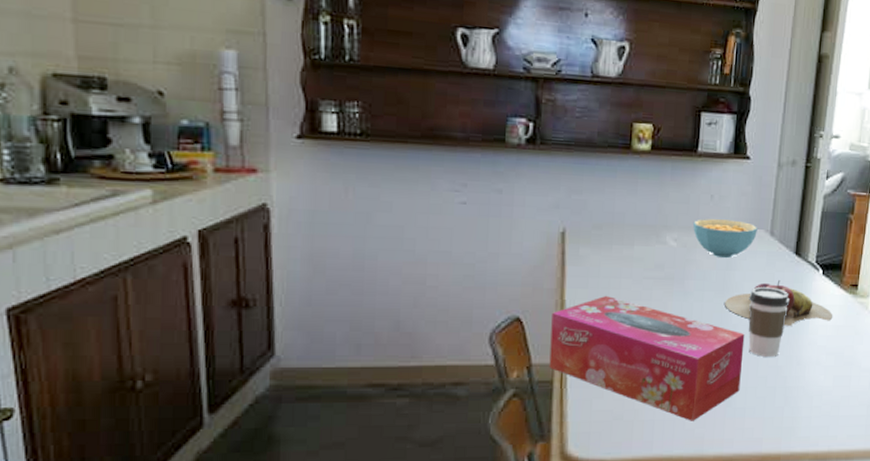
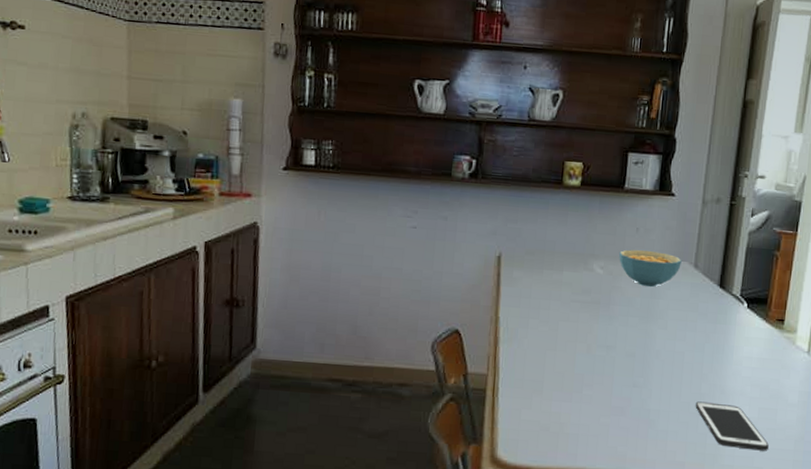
tissue box: present [549,295,745,421] -> none [483,314,668,439]
fruit: present [725,280,833,326] -> none [649,311,758,355]
coffee cup: present [748,286,790,357] -> none [671,316,714,384]
cell phone: none [772,374,843,419] -> present [695,401,769,451]

